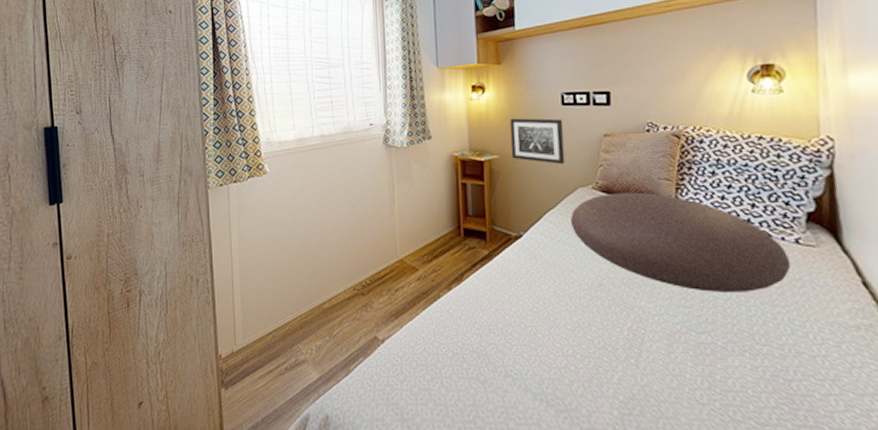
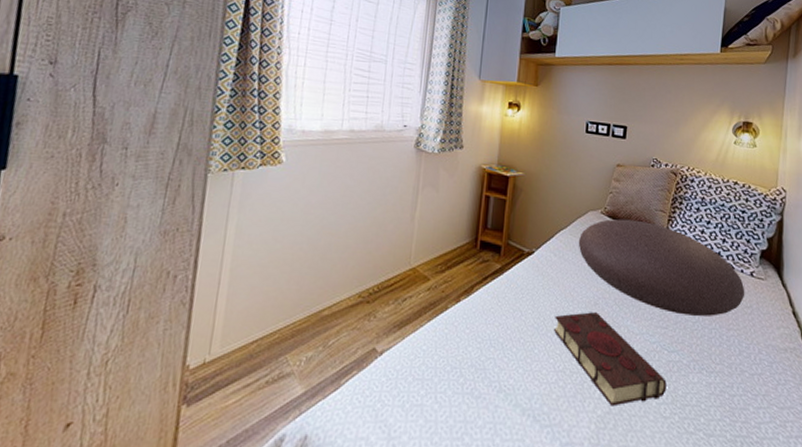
wall art: present [510,118,566,165] -> none [535,139,585,188]
book: none [555,294,700,392] -> present [554,312,667,407]

